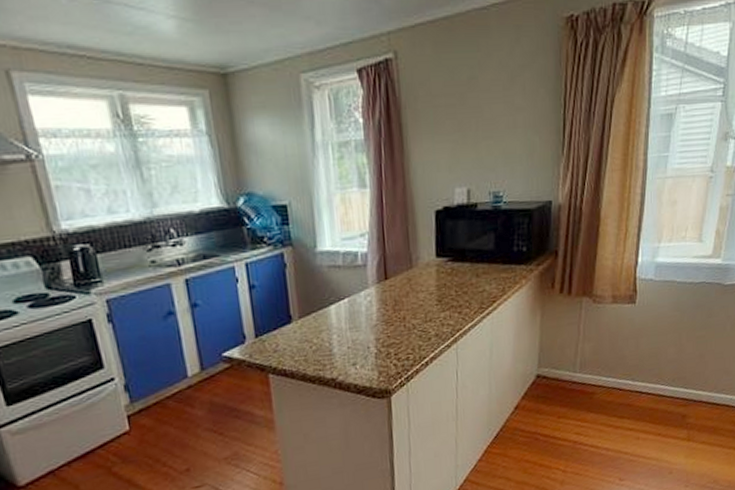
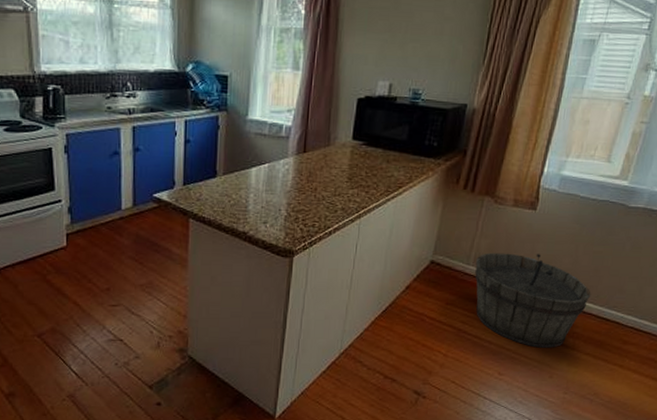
wooden bucket: none [582,348,699,446] -> present [475,252,591,348]

